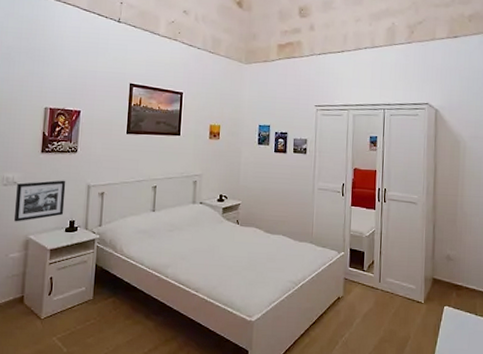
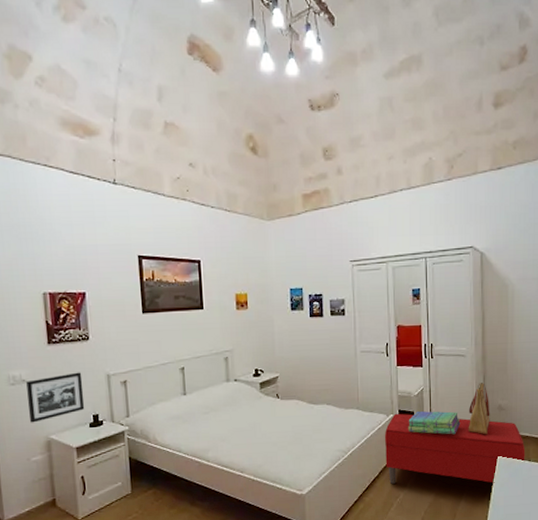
bench: none [334,251,472,333] -> present [384,413,525,484]
stack of books: none [358,251,409,279] -> present [408,411,461,435]
shopping bag: none [416,231,439,283] -> present [468,383,490,435]

